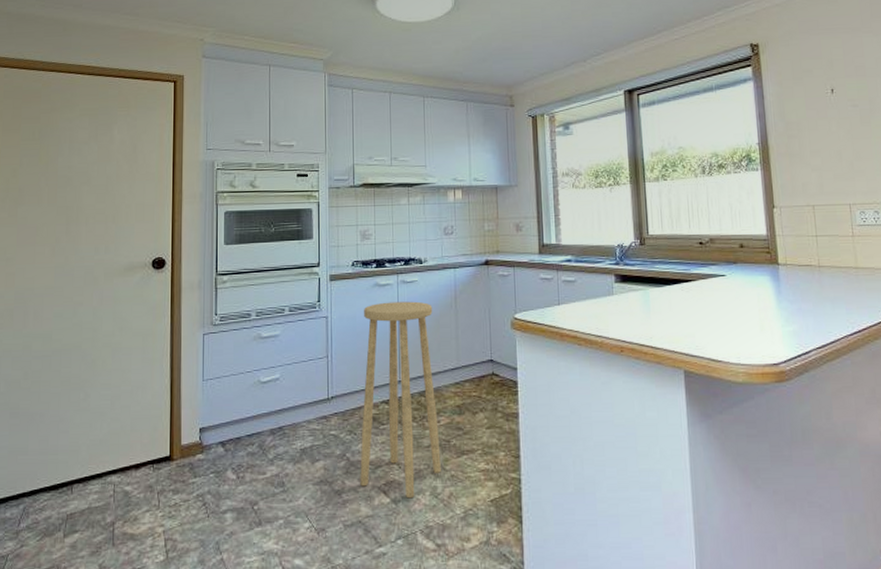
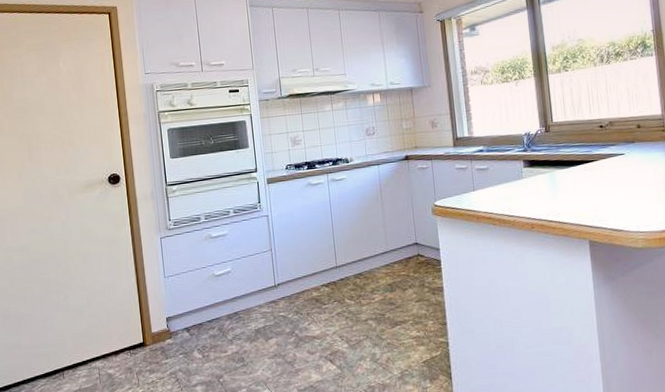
stool: present [360,301,441,499] -> none [300,196,379,365]

